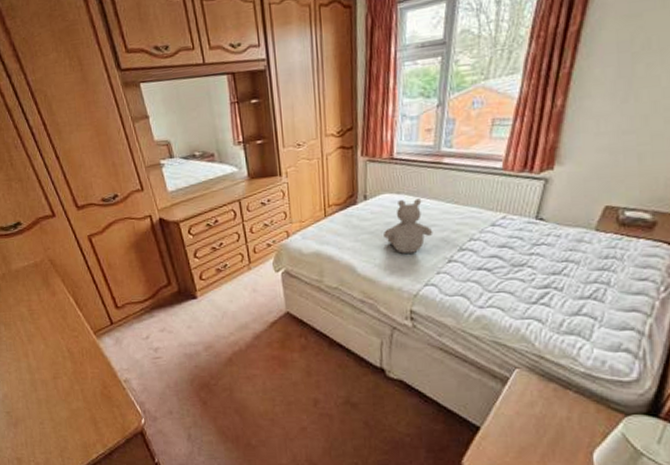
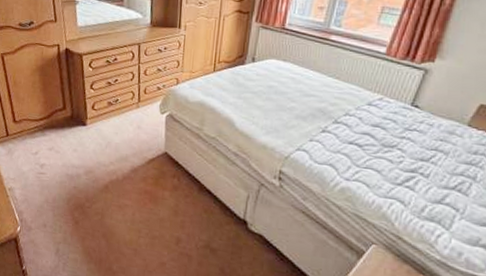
teddy bear: present [384,199,433,254] -> none [265,67,312,118]

